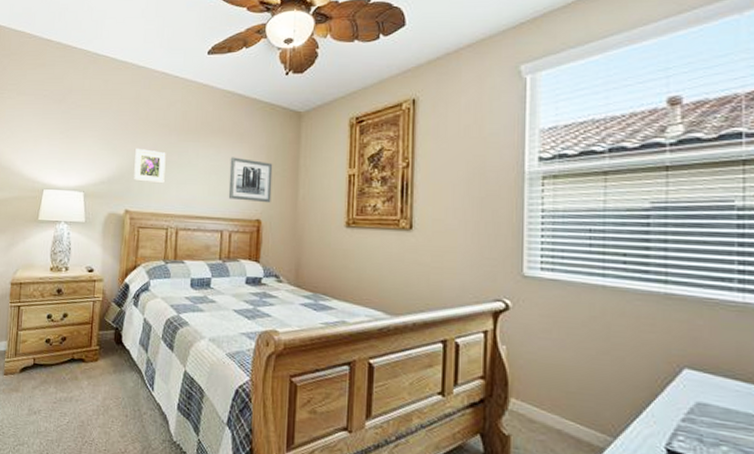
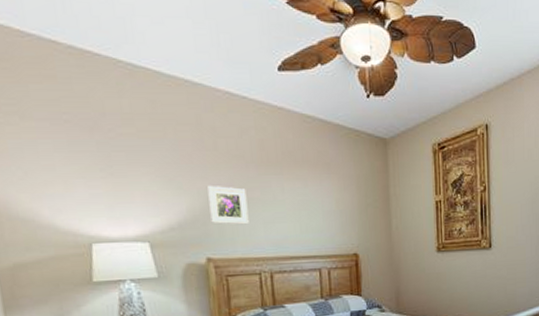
wall art: present [228,157,273,203] -> none [319,189,366,236]

